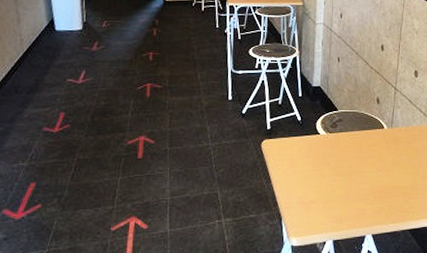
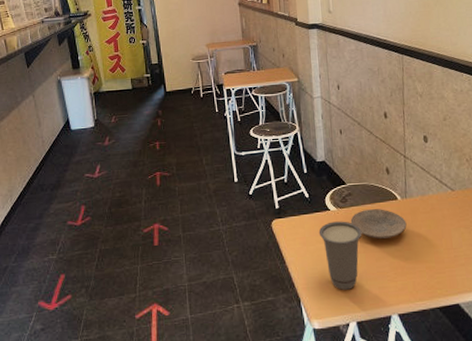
cup: none [306,145,348,210] -> present [318,221,362,290]
plate: none [338,136,390,164] -> present [350,209,407,239]

